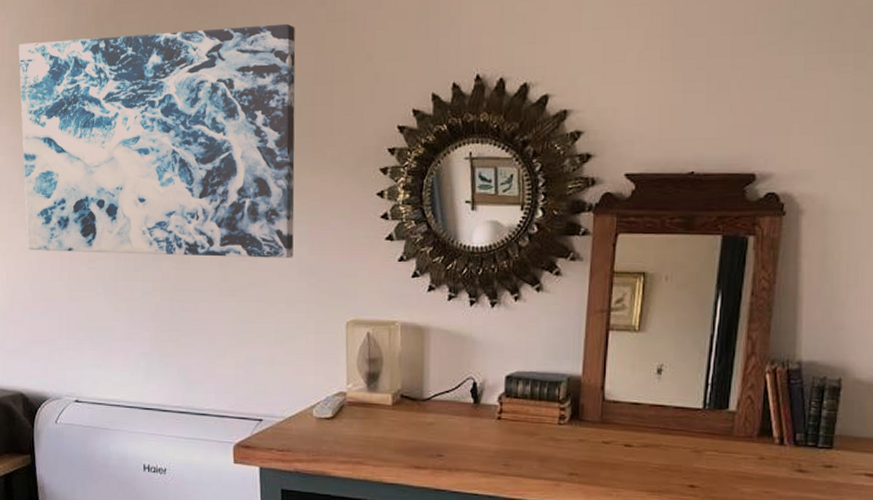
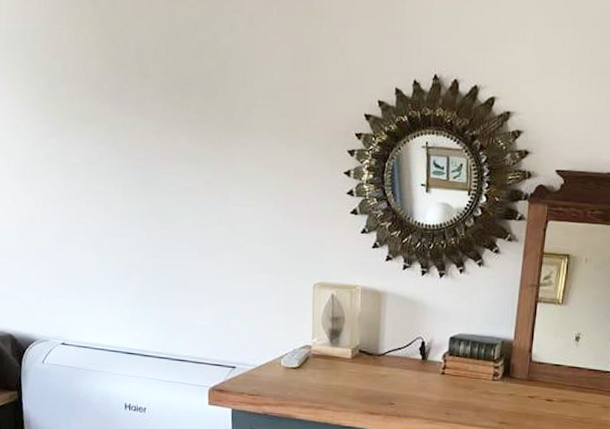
wall art: present [19,23,296,258] -> none [15,10,276,225]

